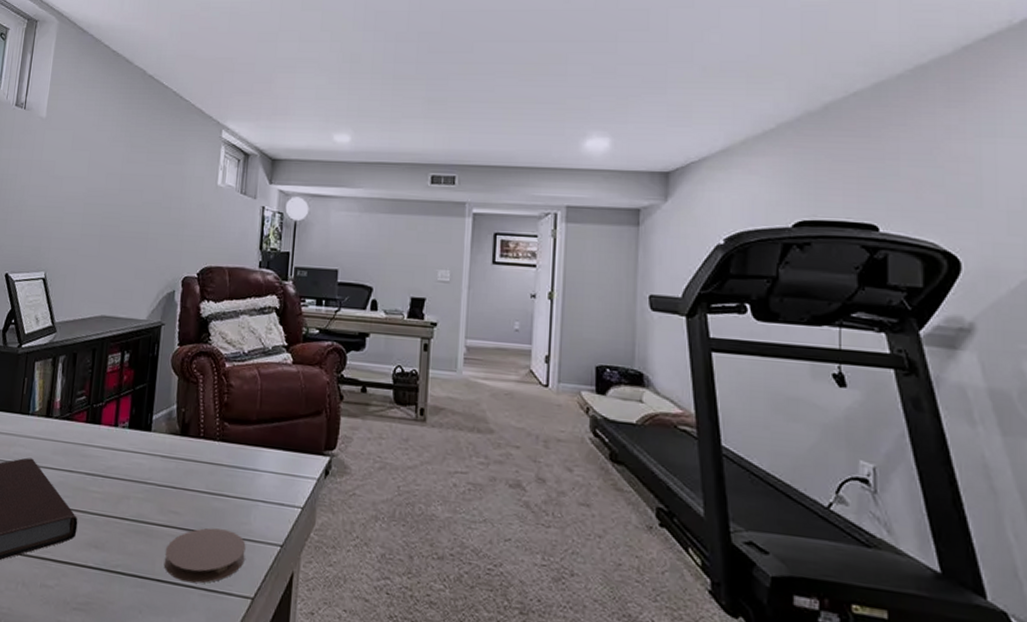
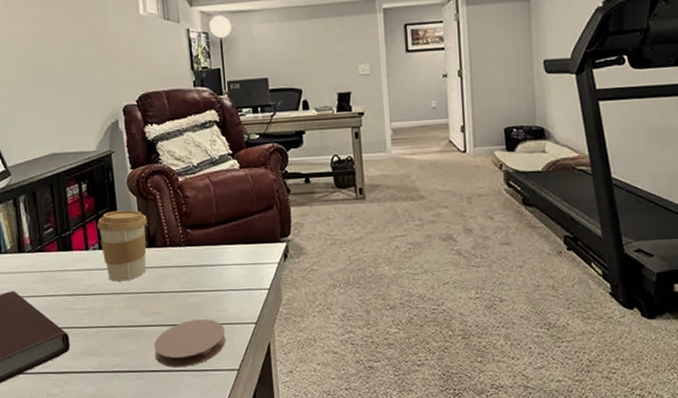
coffee cup: none [131,388,185,470] -> present [96,210,148,282]

